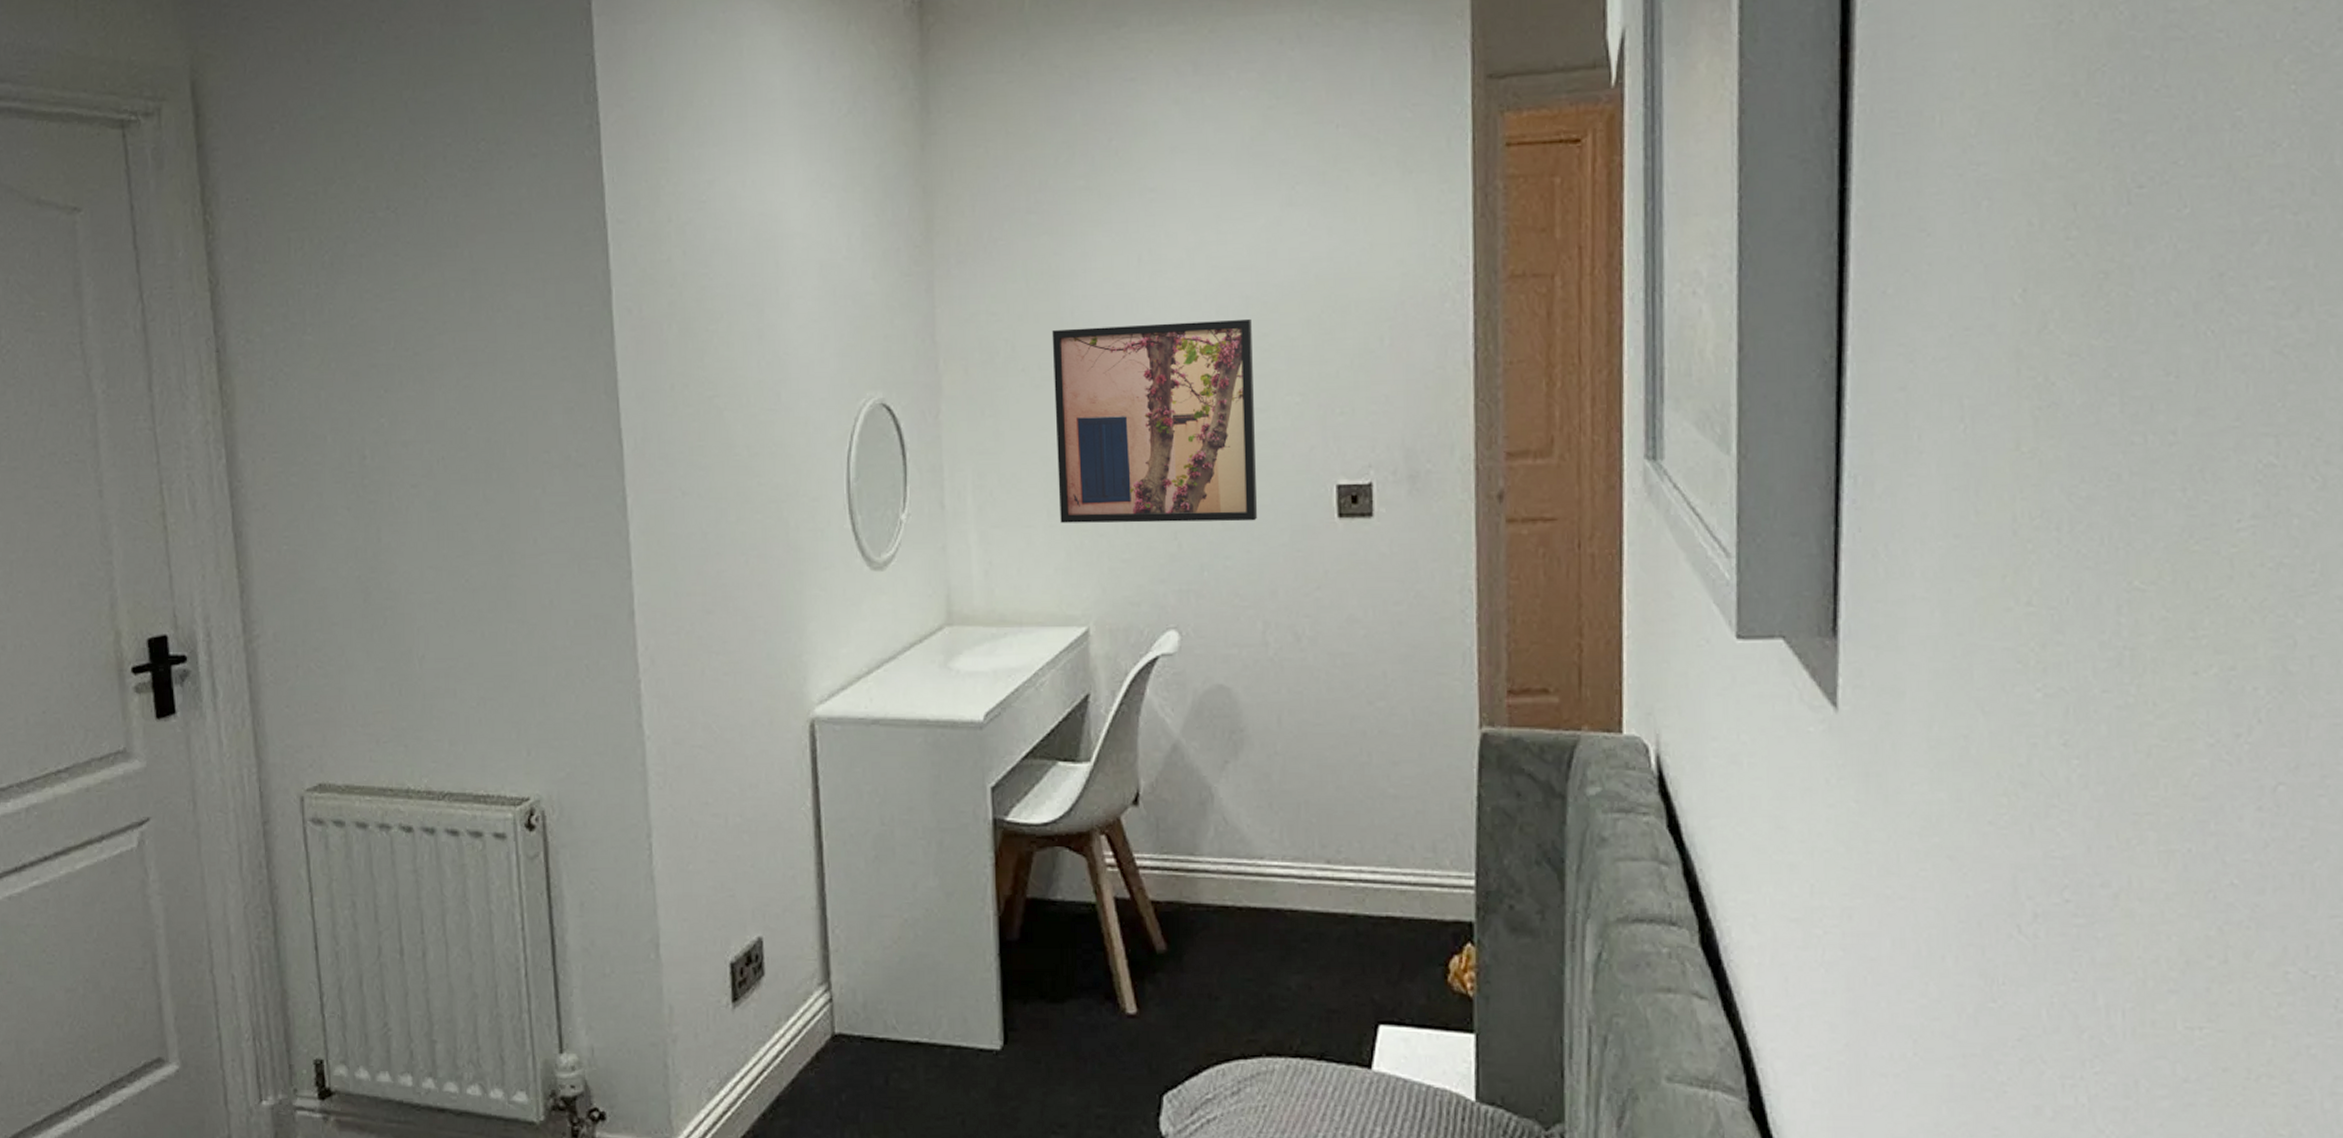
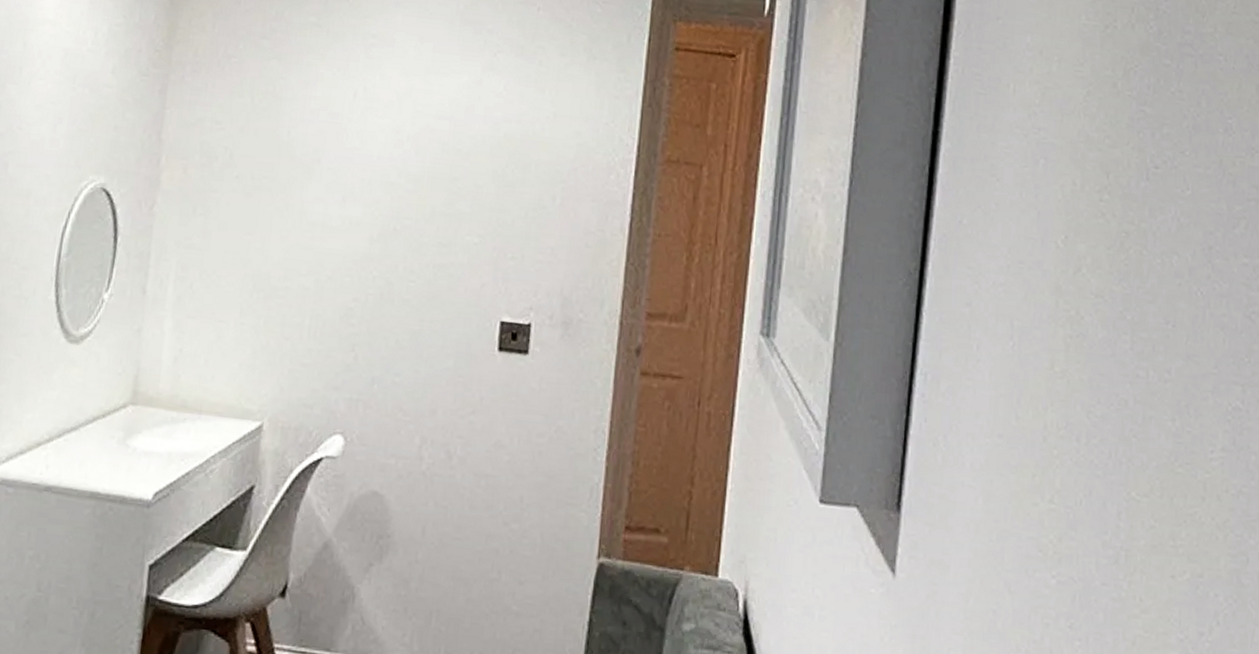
wall art: present [1052,318,1257,523] -> none [251,146,445,344]

